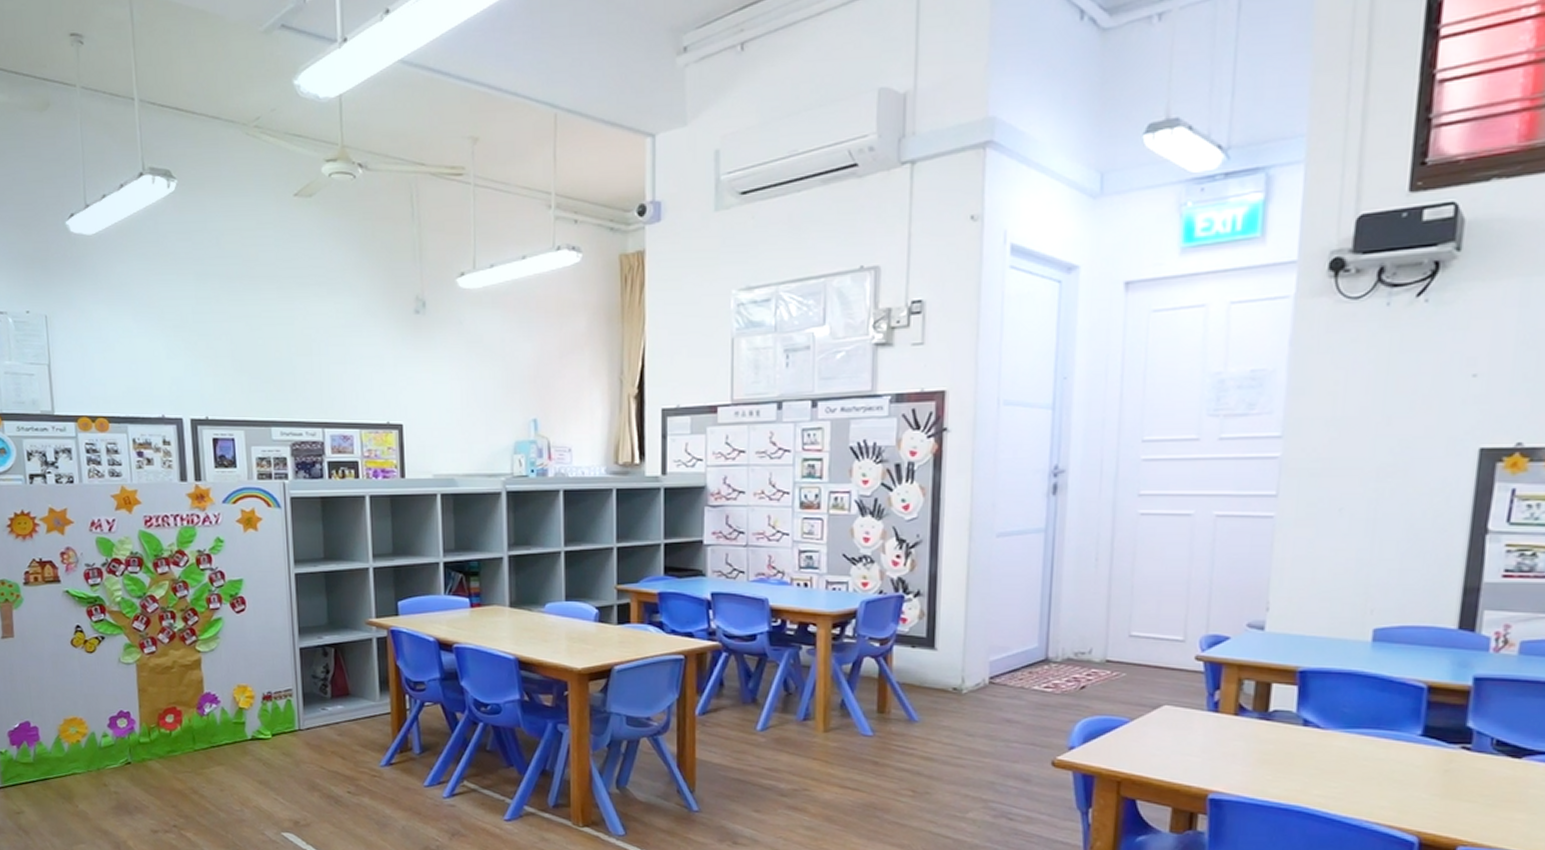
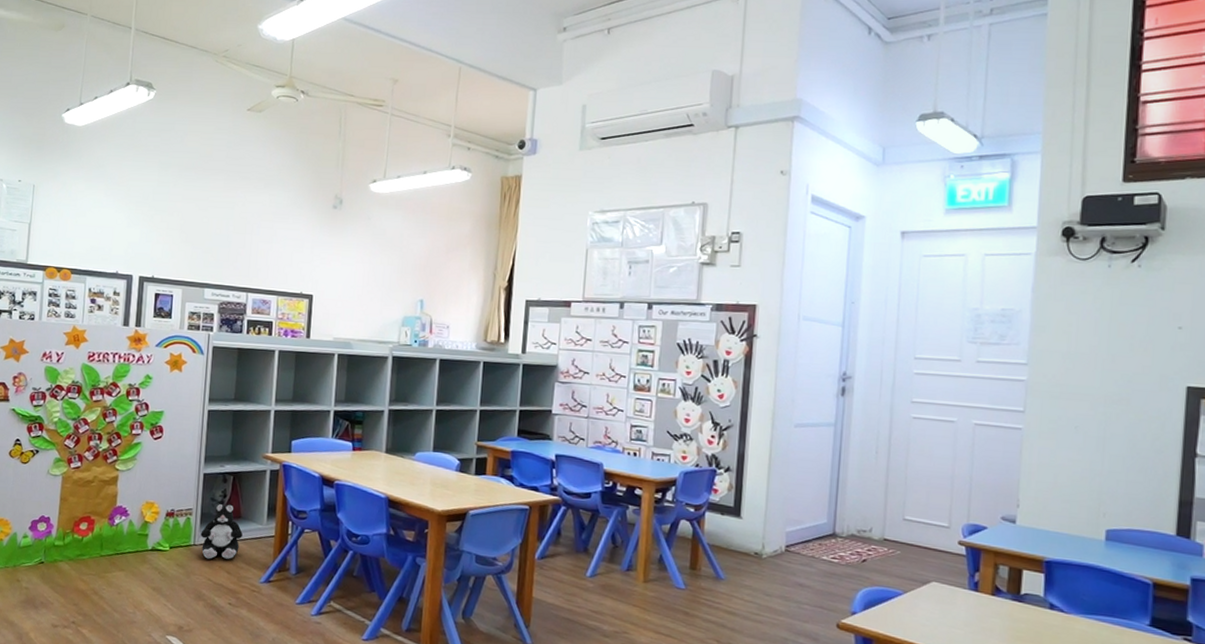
plush toy: none [305,681,354,745] -> present [200,504,243,560]

